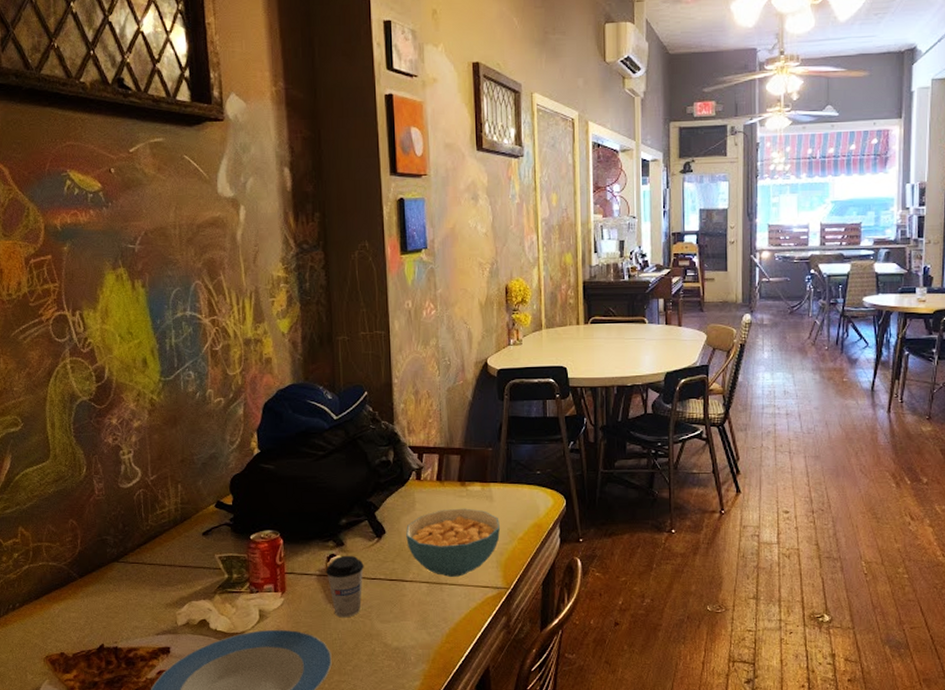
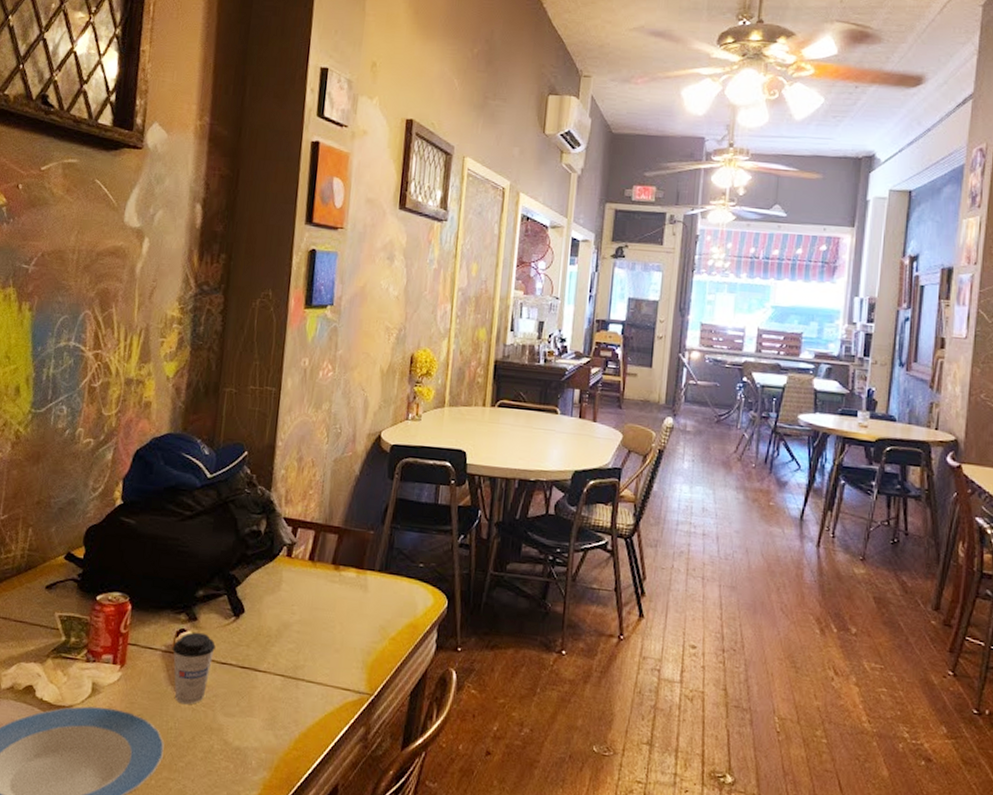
cereal bowl: present [406,508,500,577] -> none [266,594,372,674]

